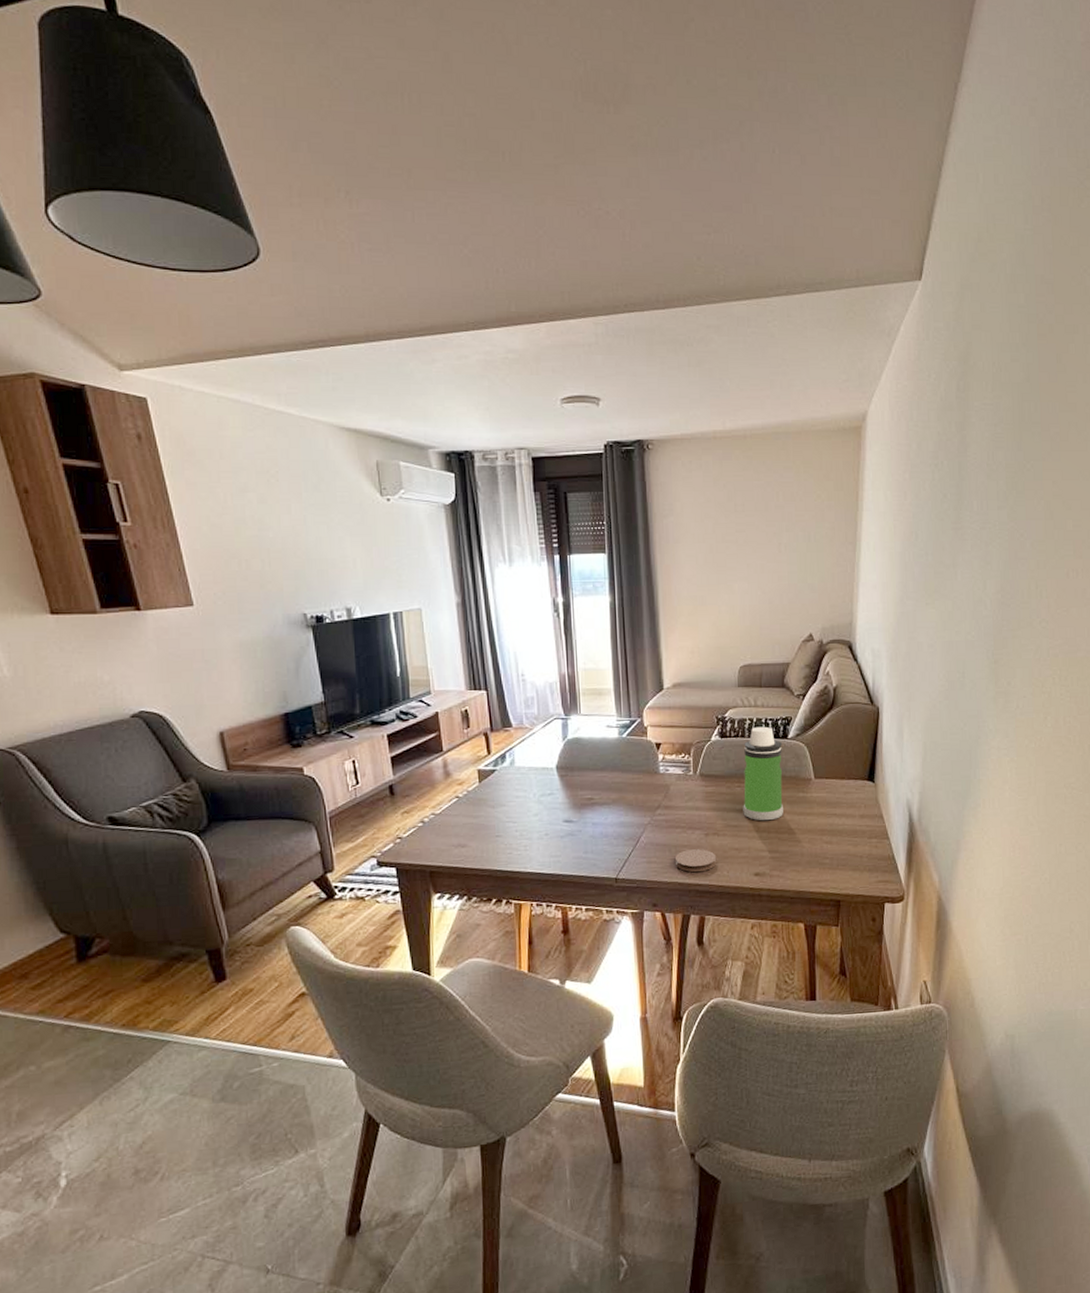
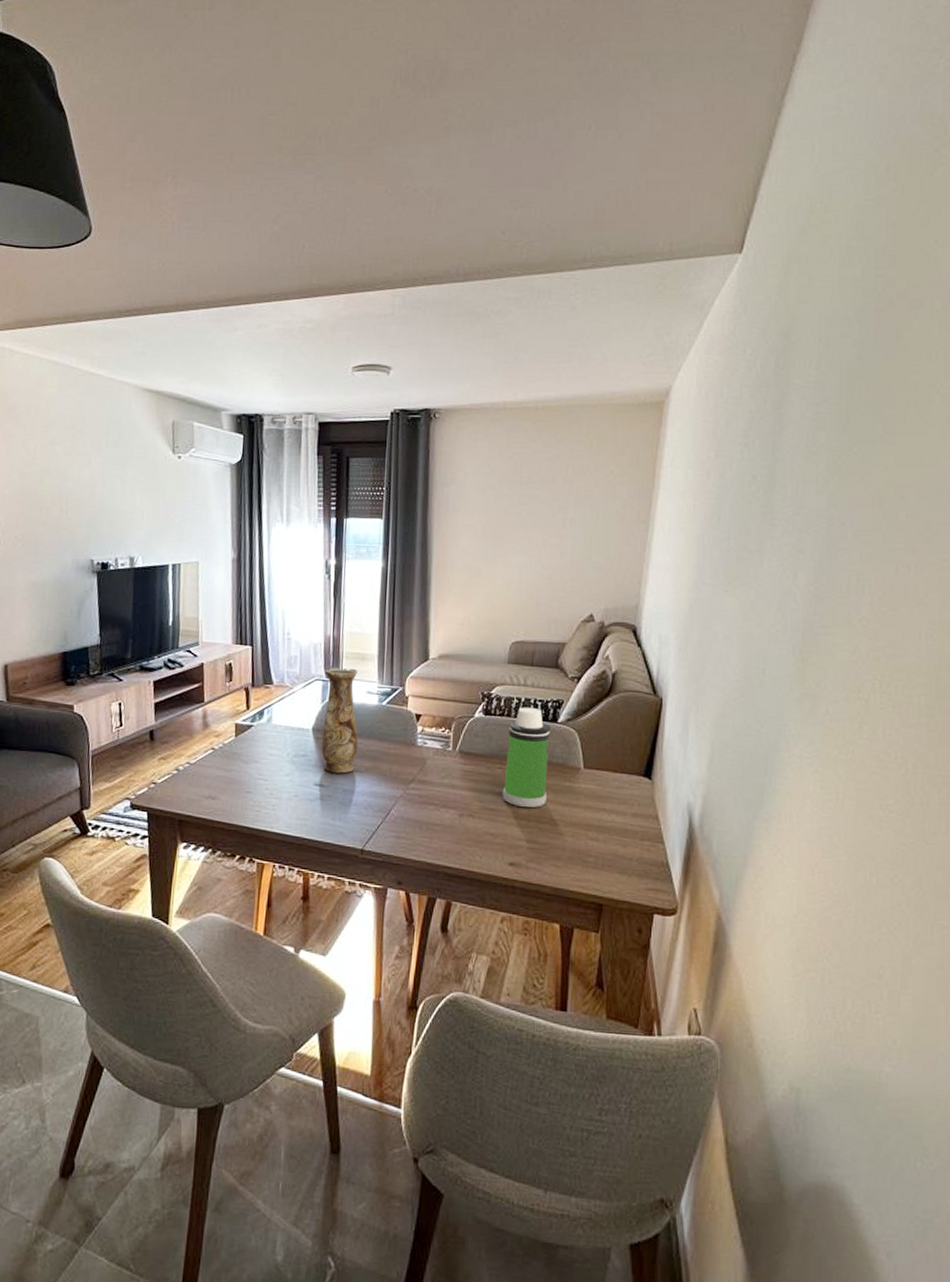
vase: none [563,704,602,808] -> present [321,667,359,774]
coaster: present [674,849,717,872] -> none [425,829,470,853]

